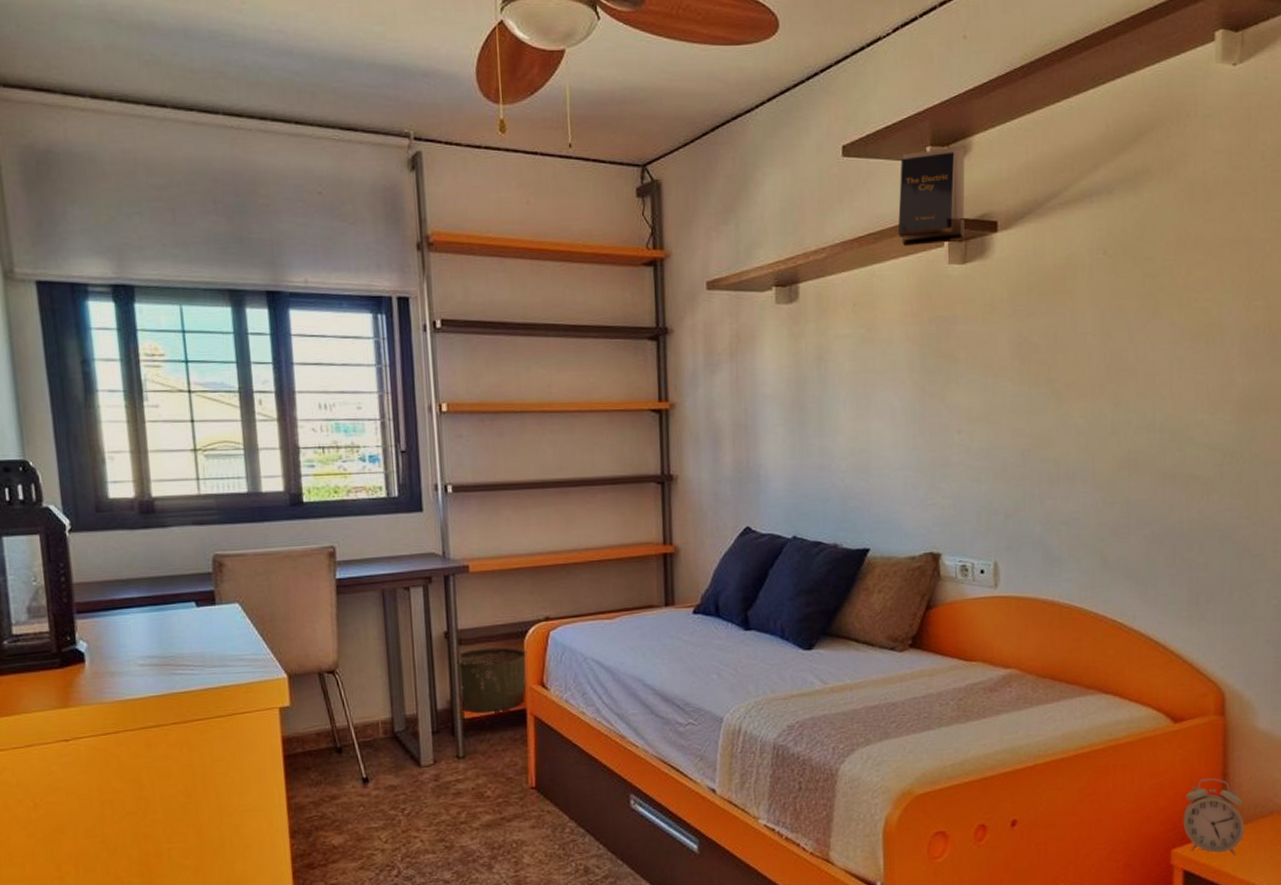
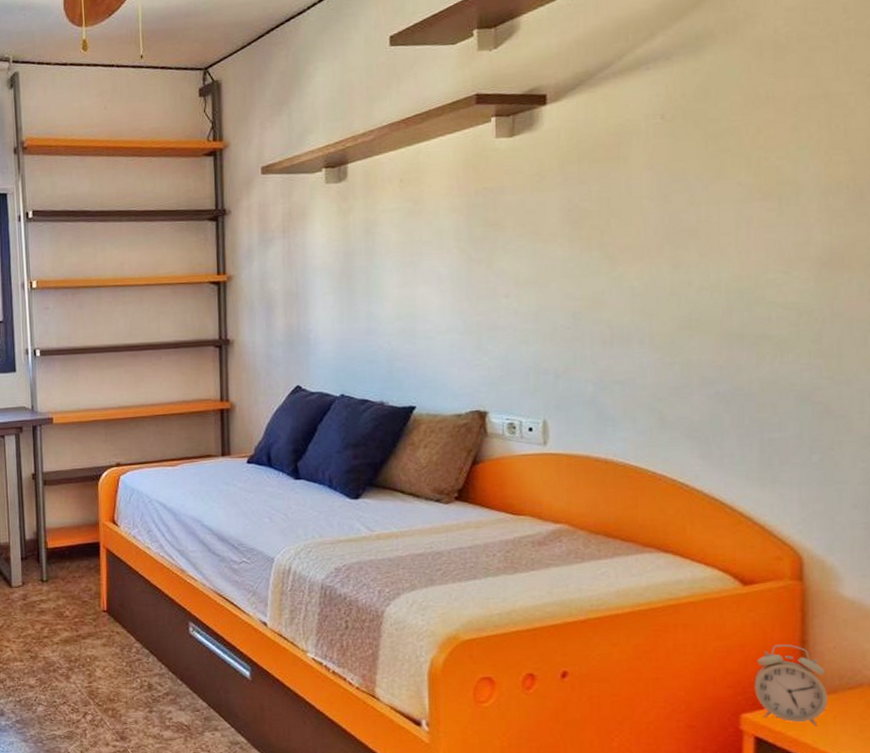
basket: present [457,647,527,713] -> none [42,488,101,543]
books: present [897,146,965,247] -> none [444,26,513,124]

